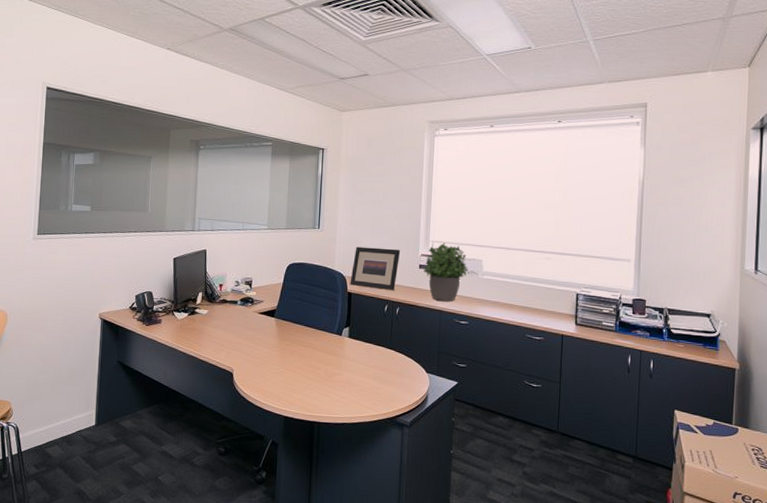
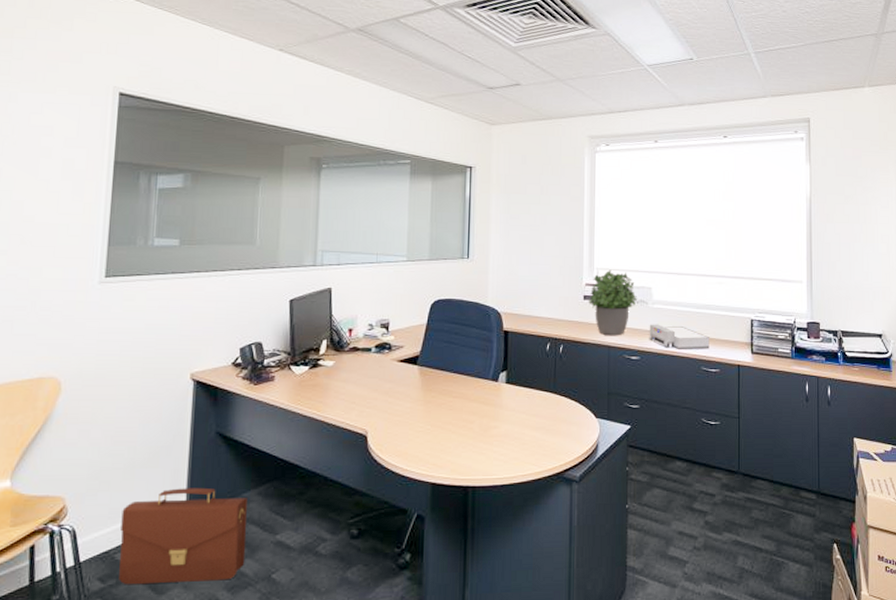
briefcase: none [48,402,140,477] -> present [119,487,247,585]
picture frame: present [350,247,401,291] -> none [506,278,563,327]
architectural model: none [478,293,535,319] -> present [649,324,710,350]

